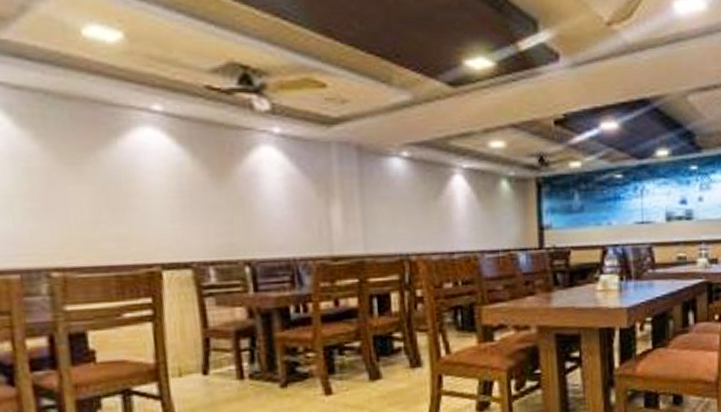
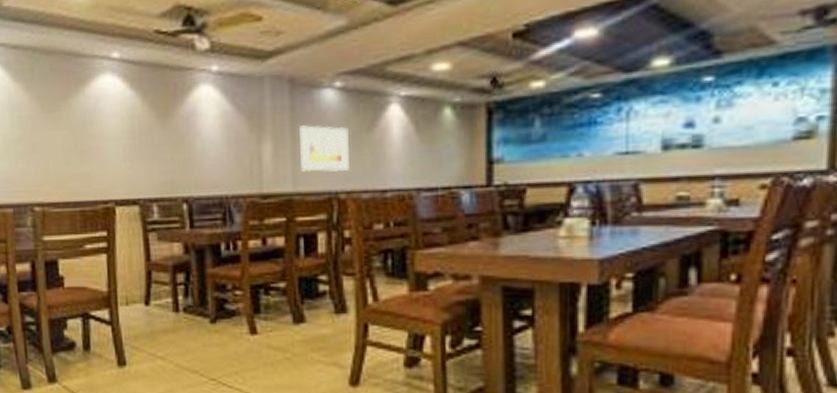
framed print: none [368,191,419,236] -> present [299,125,349,173]

